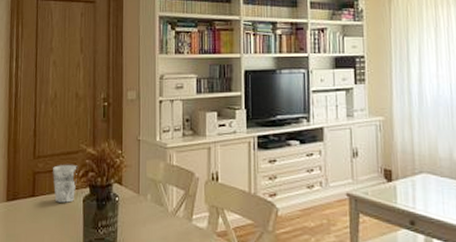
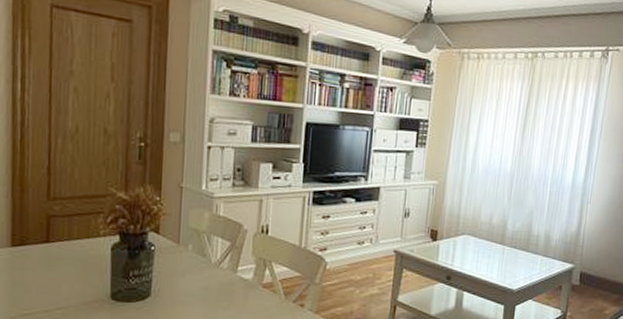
cup: present [53,164,77,203] -> none [73,208,105,251]

